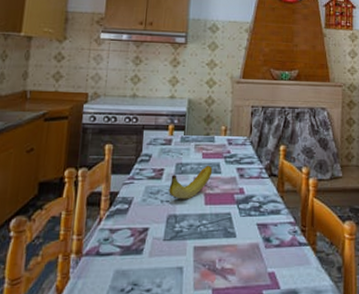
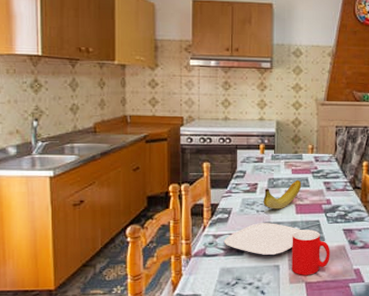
plate: none [121,215,211,255] -> present [223,223,302,256]
cup: none [197,224,242,280] -> present [291,229,330,275]

